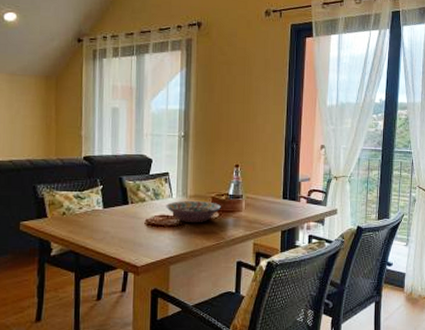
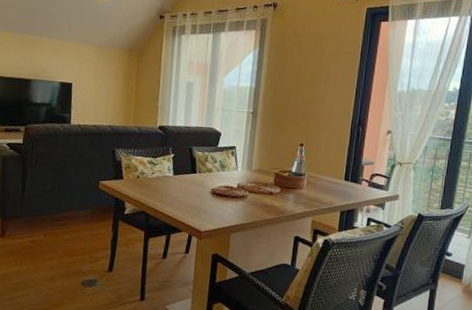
decorative bowl: present [166,201,221,223] -> none [231,174,283,196]

